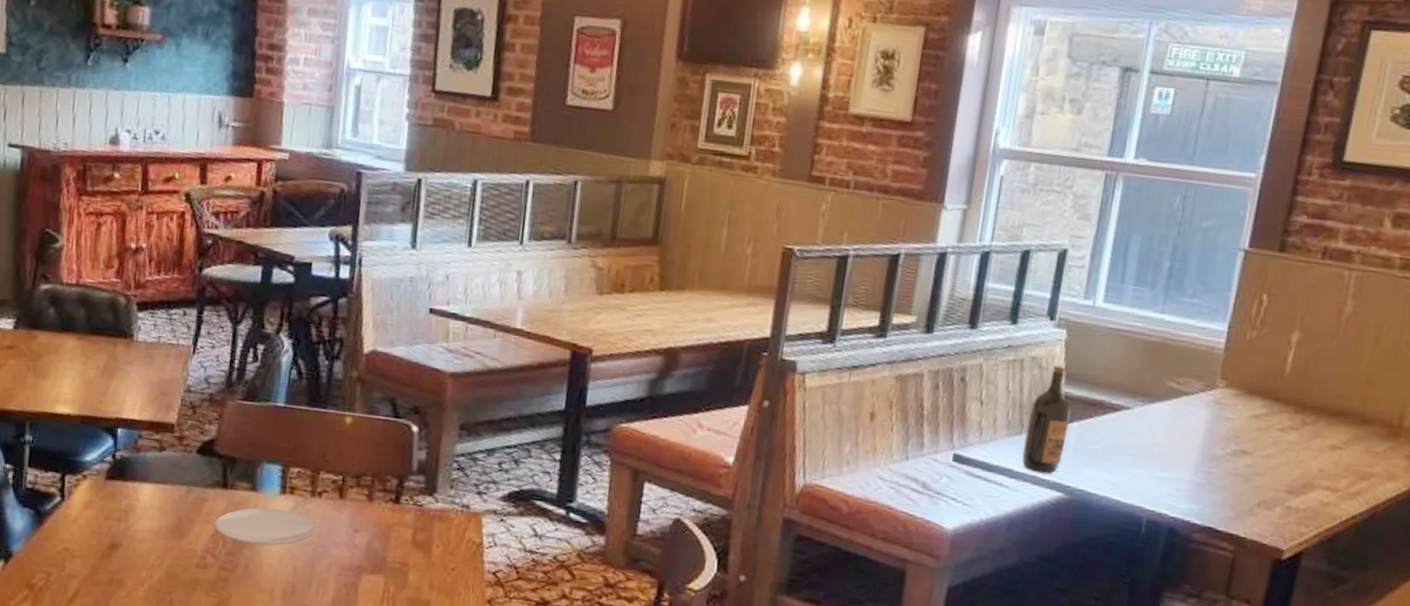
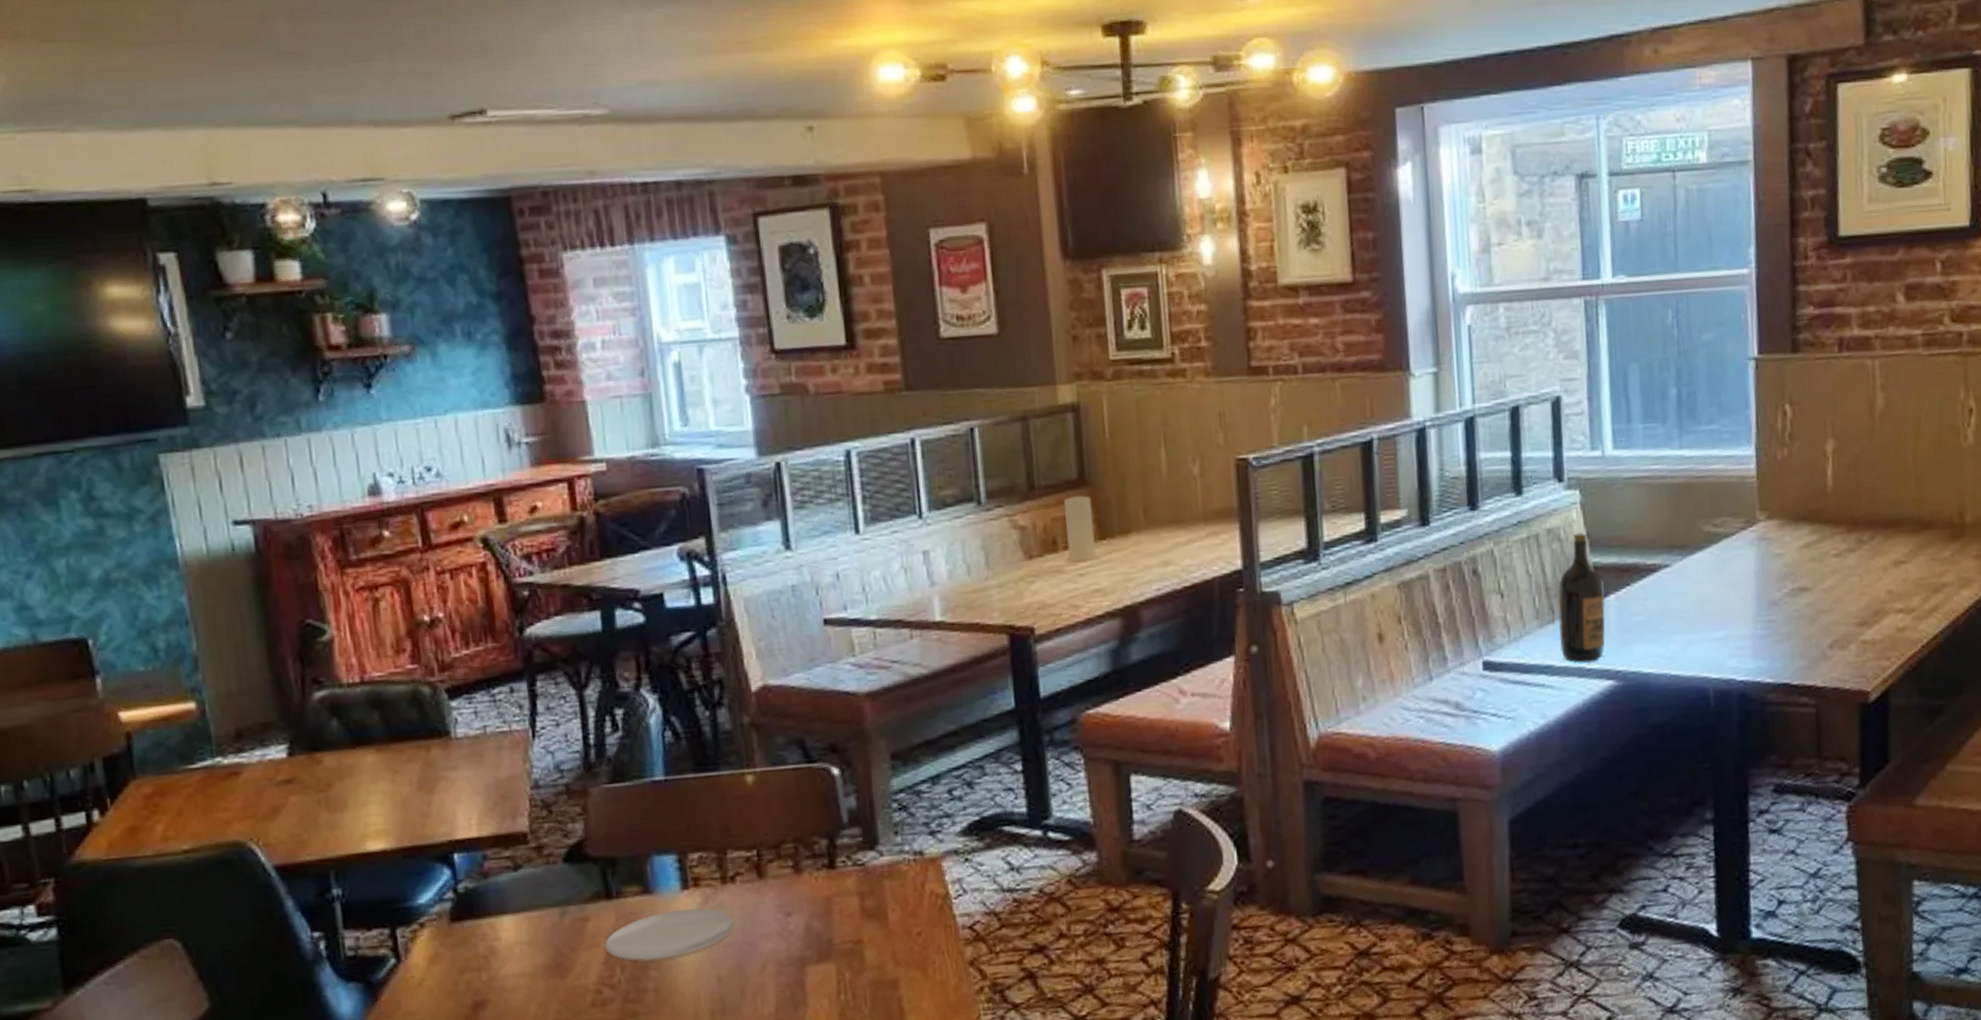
candle: none [627,251,660,307] -> present [1064,496,1102,564]

